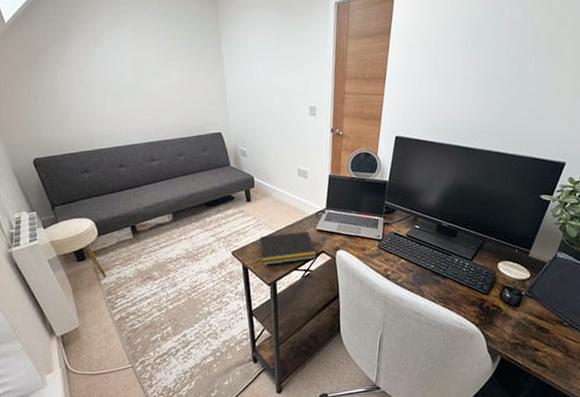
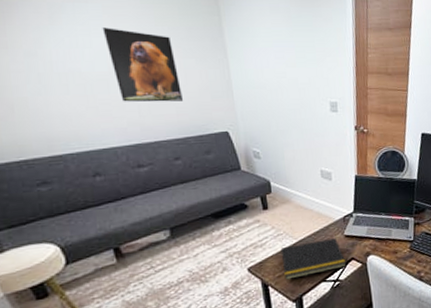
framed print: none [130,46,187,107] -> present [102,27,183,102]

